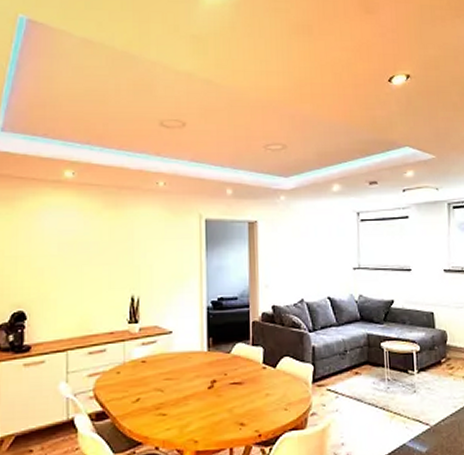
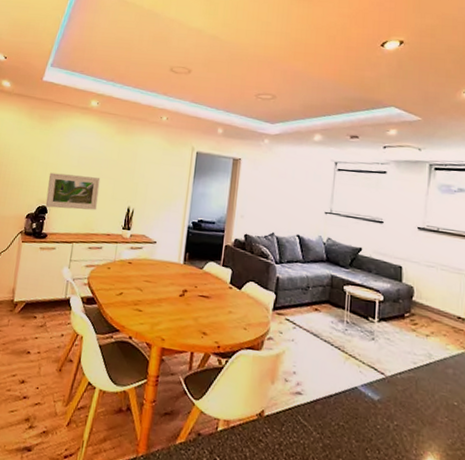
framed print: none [21,266,91,312] -> present [45,172,101,211]

